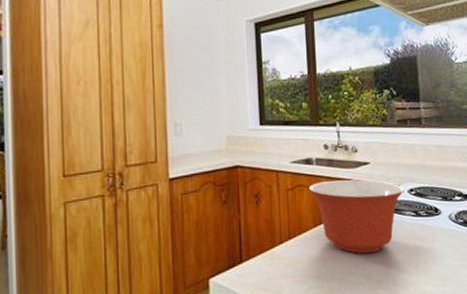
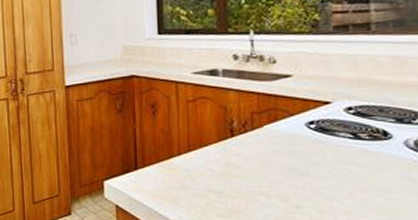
mixing bowl: present [308,179,404,254] -> none [212,94,339,175]

